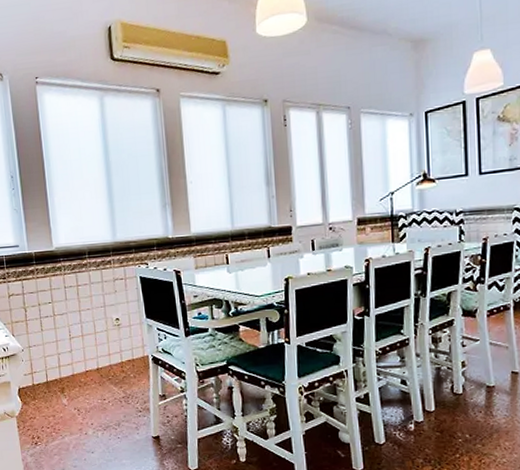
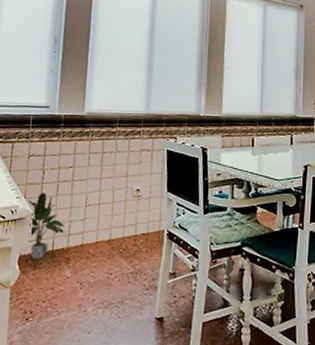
potted plant: none [15,329,56,391] -> present [26,193,65,260]

